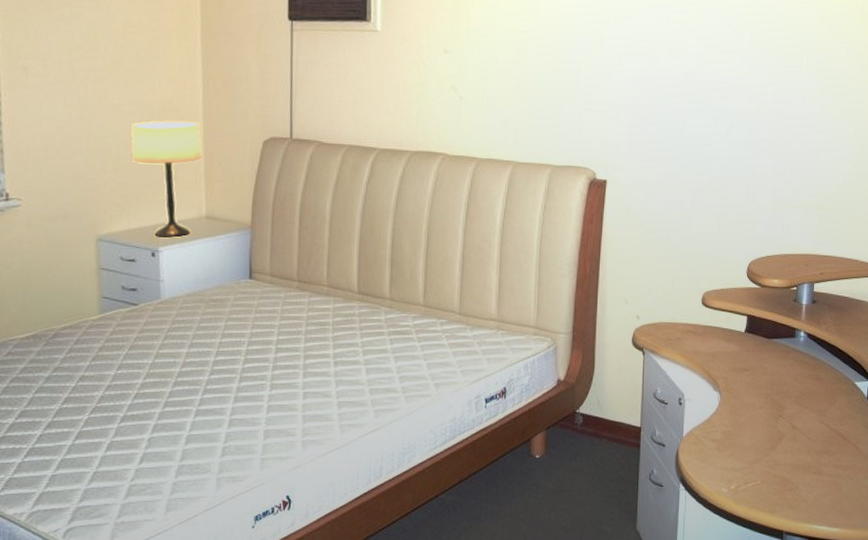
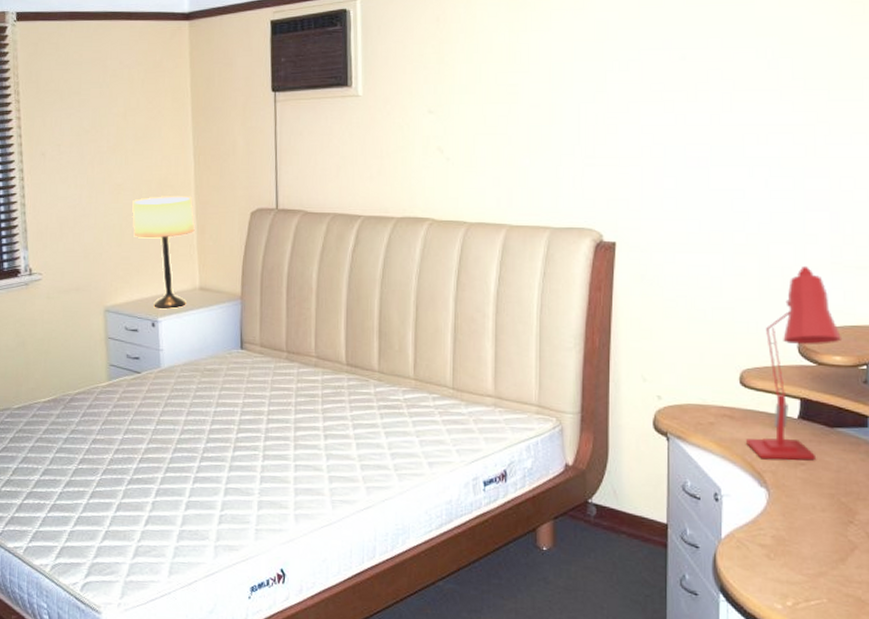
desk lamp: none [705,203,780,368] -> present [746,265,843,461]

